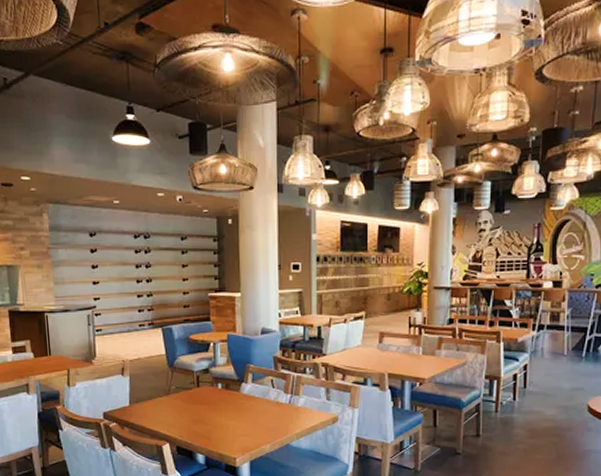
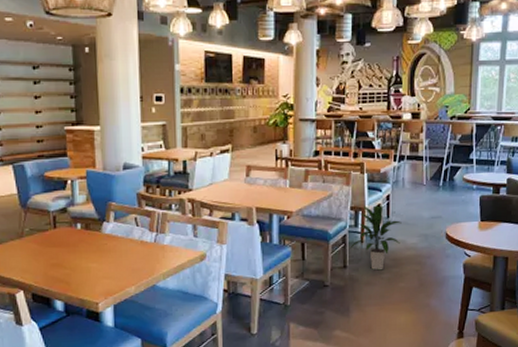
indoor plant: none [483,375,540,441] -> present [350,205,402,271]

